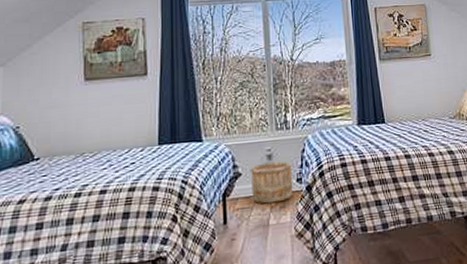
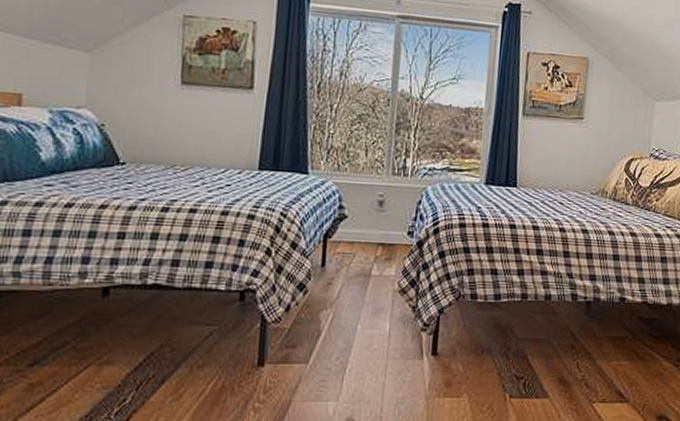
wooden bucket: present [250,161,293,204] -> none [356,208,405,254]

